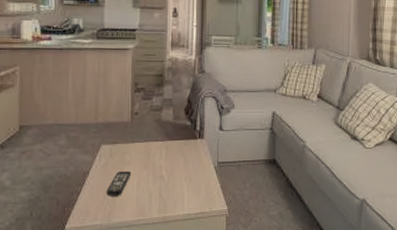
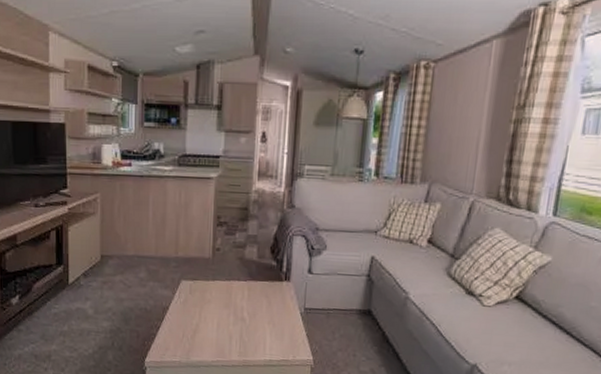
remote control: present [106,171,132,196] -> none [185,309,212,335]

